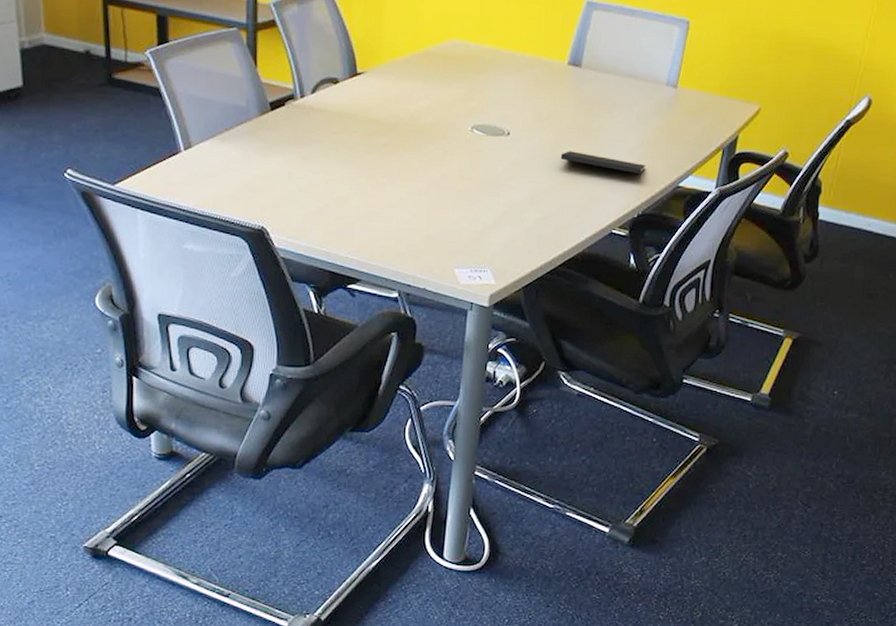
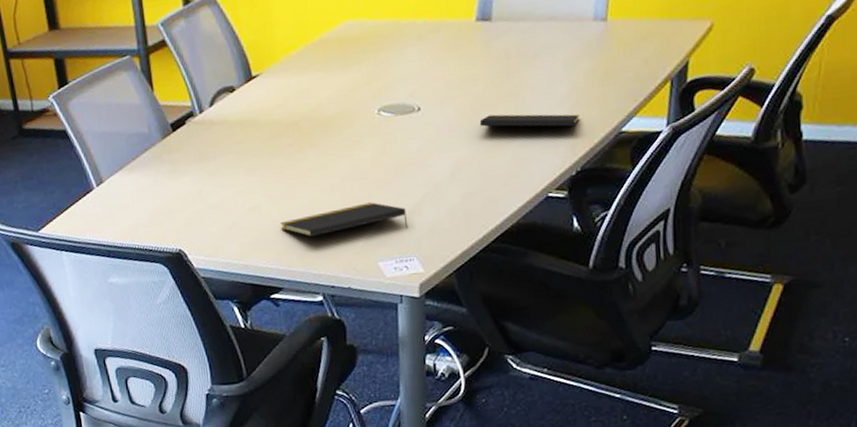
notepad: none [366,211,486,241] -> present [280,202,409,237]

